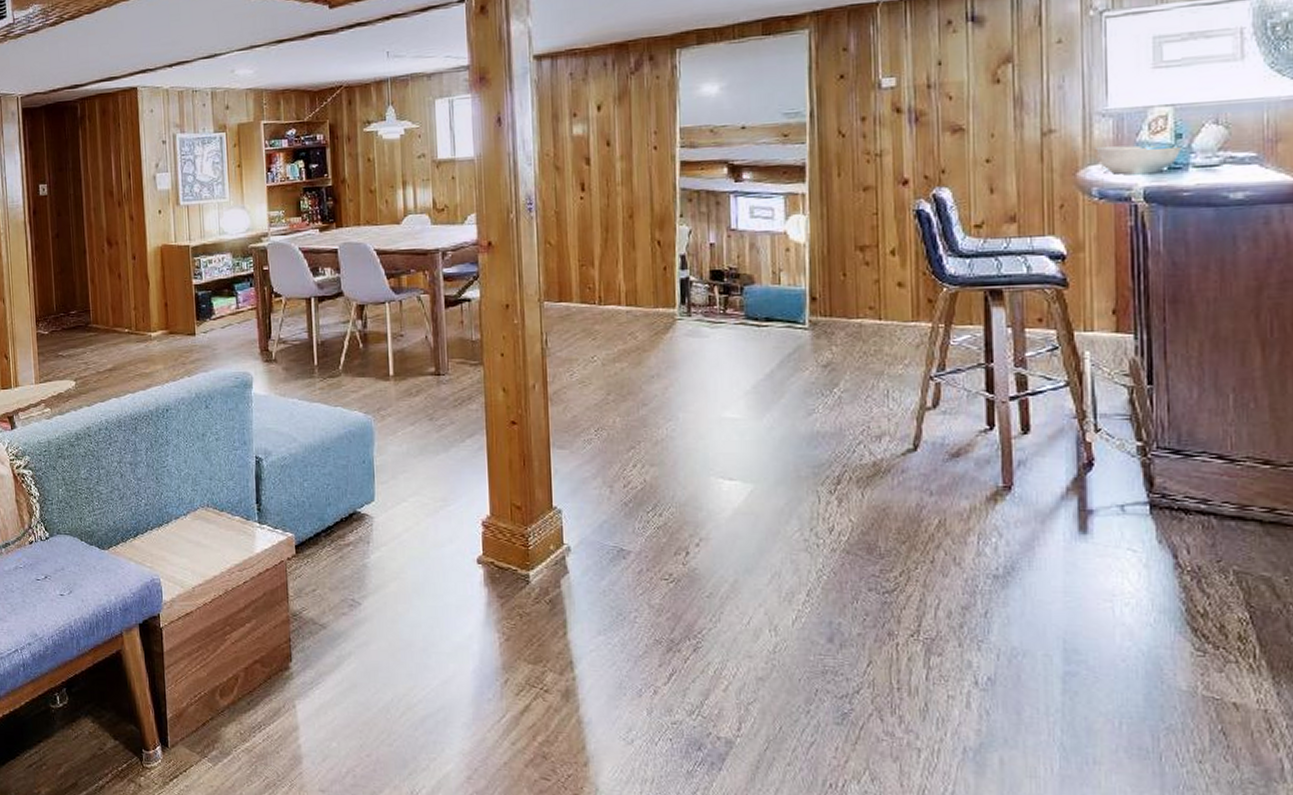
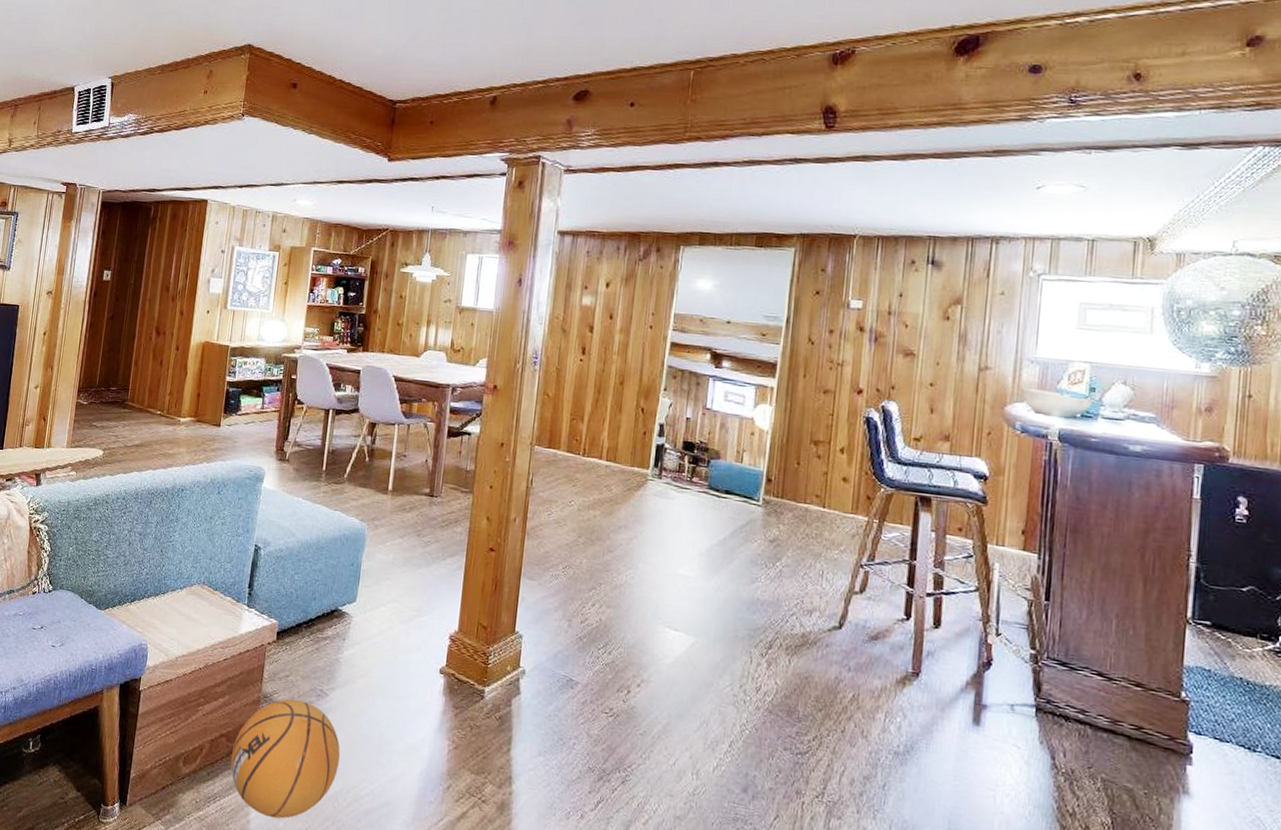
basketball: none [268,613,385,739] -> present [230,699,340,819]

